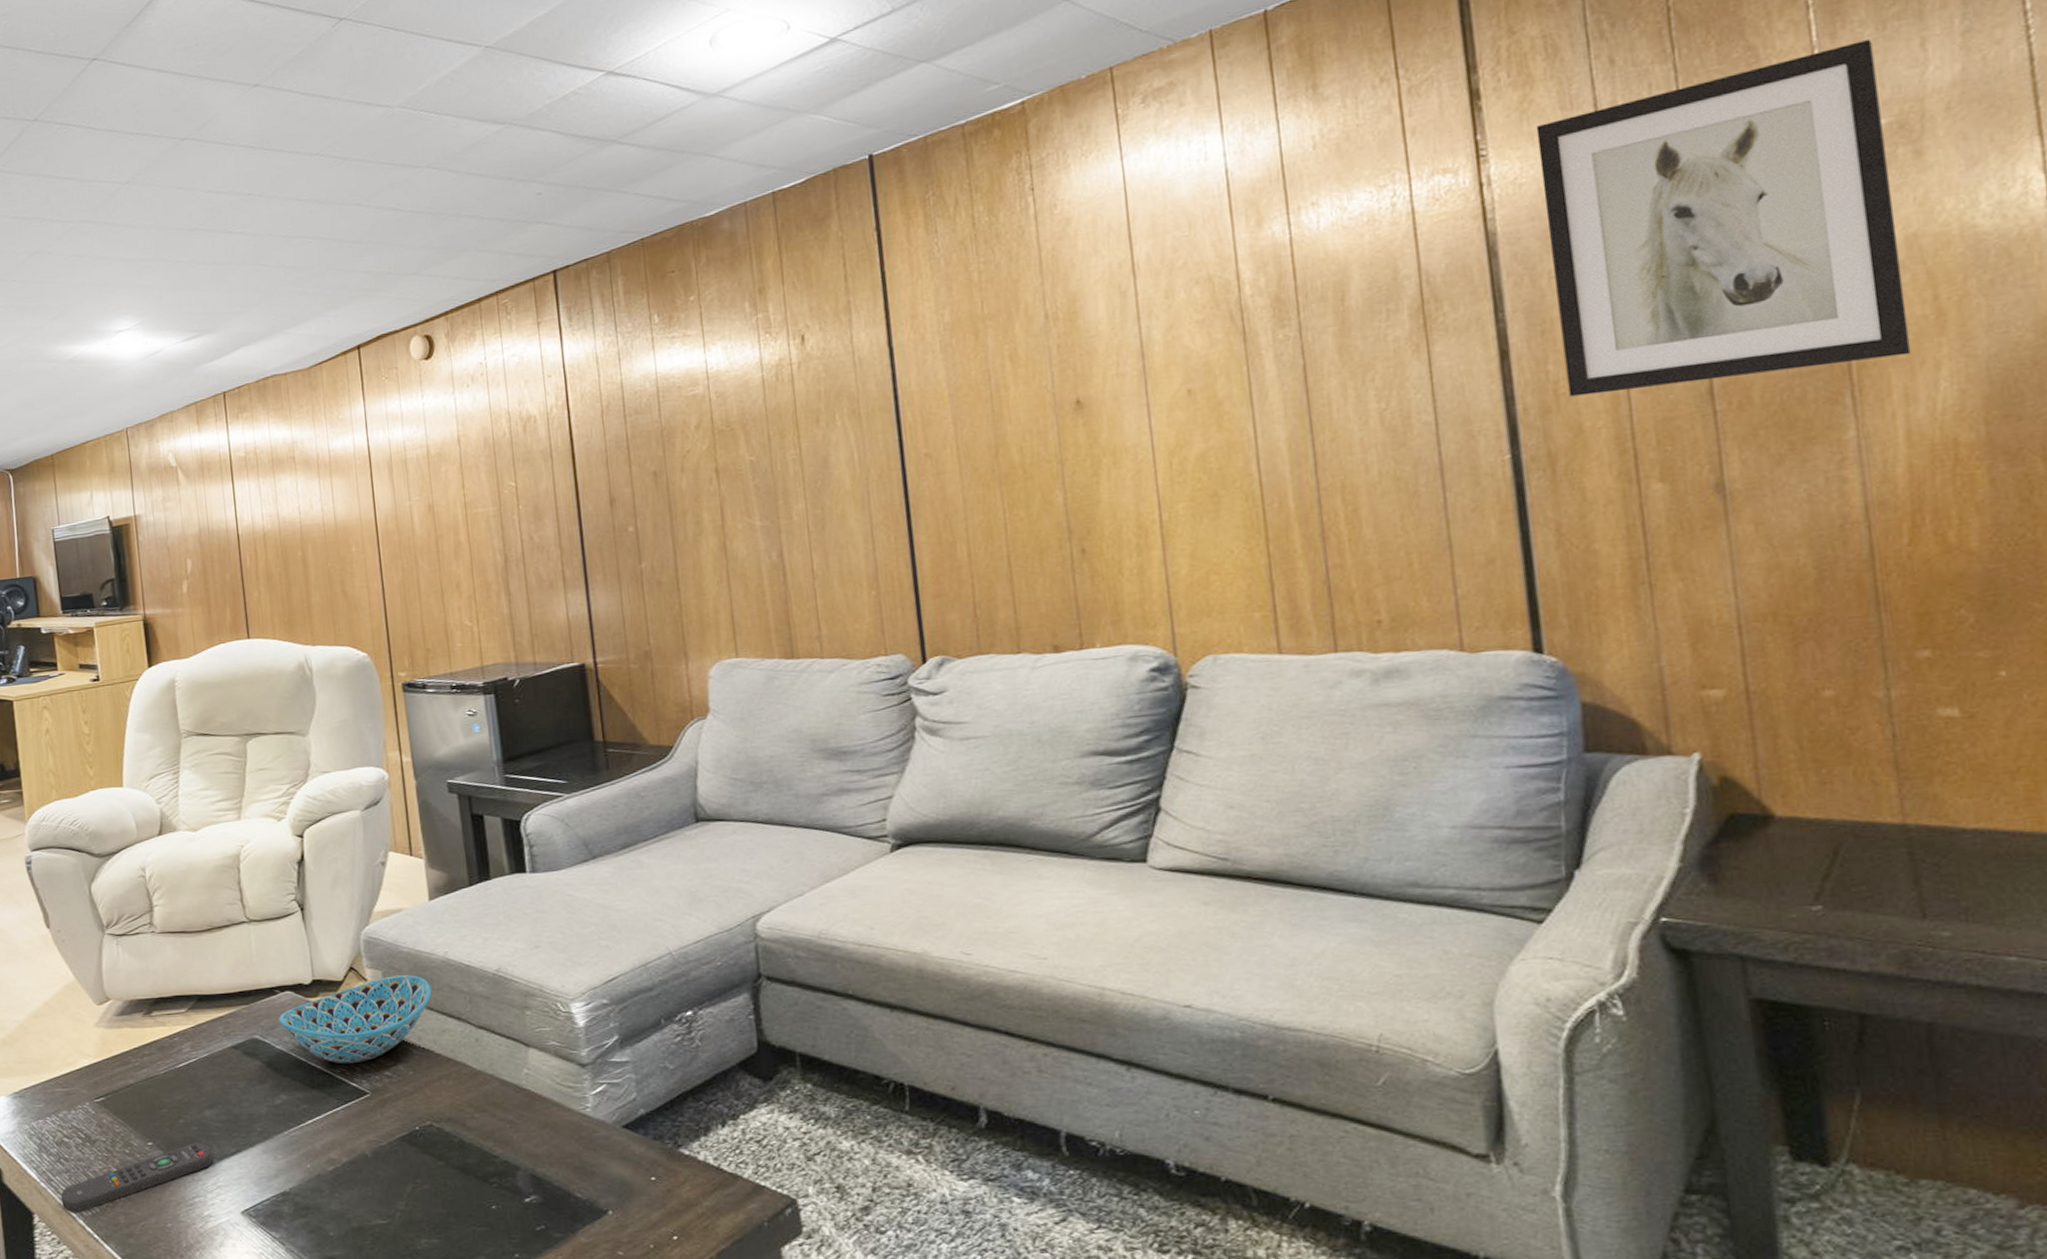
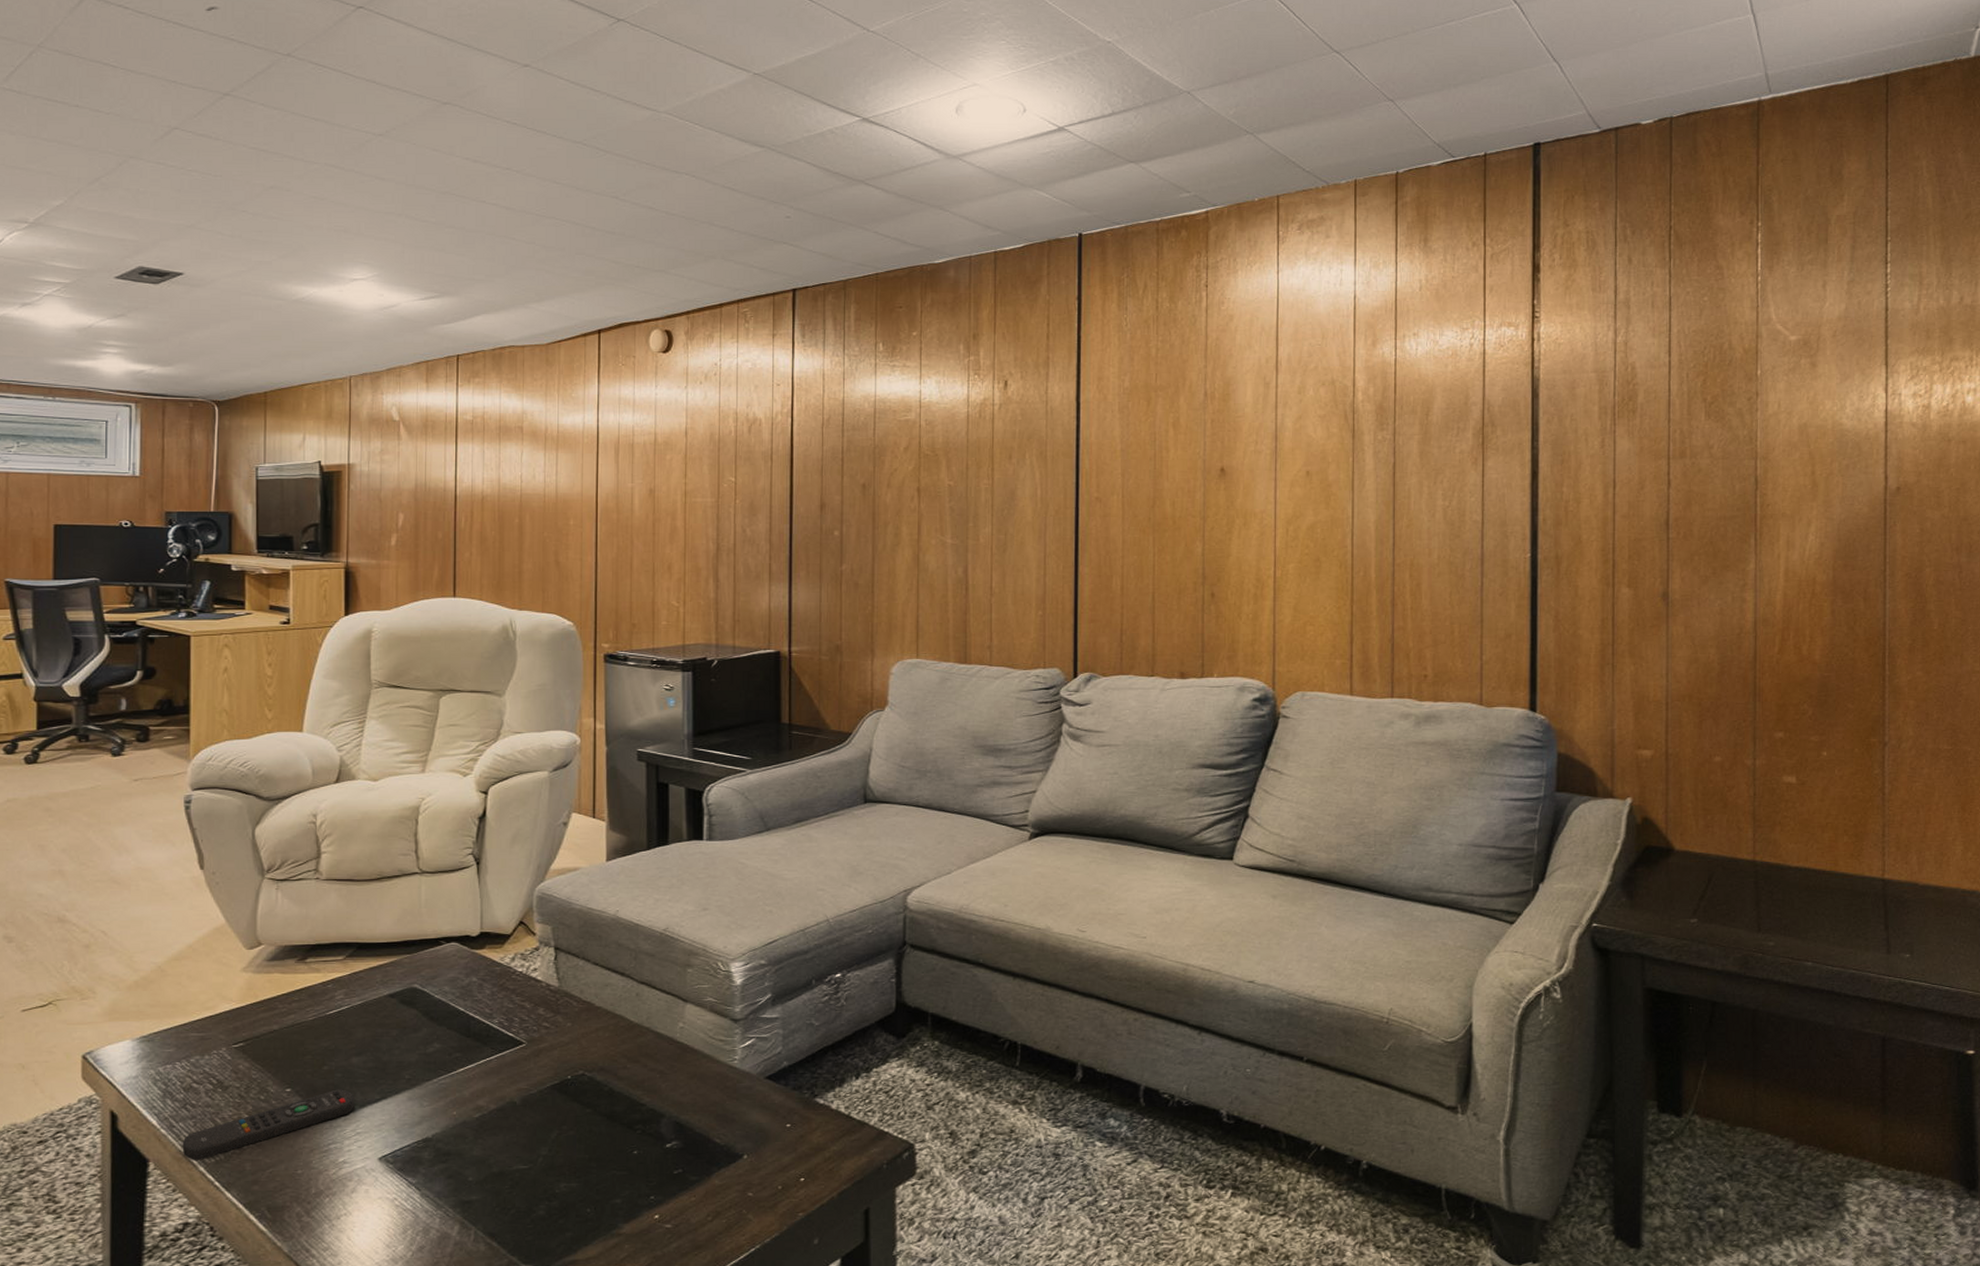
bowl: present [279,975,432,1064] -> none [441,931,598,1015]
wall art: present [1536,39,1911,397] -> none [1574,276,1795,515]

